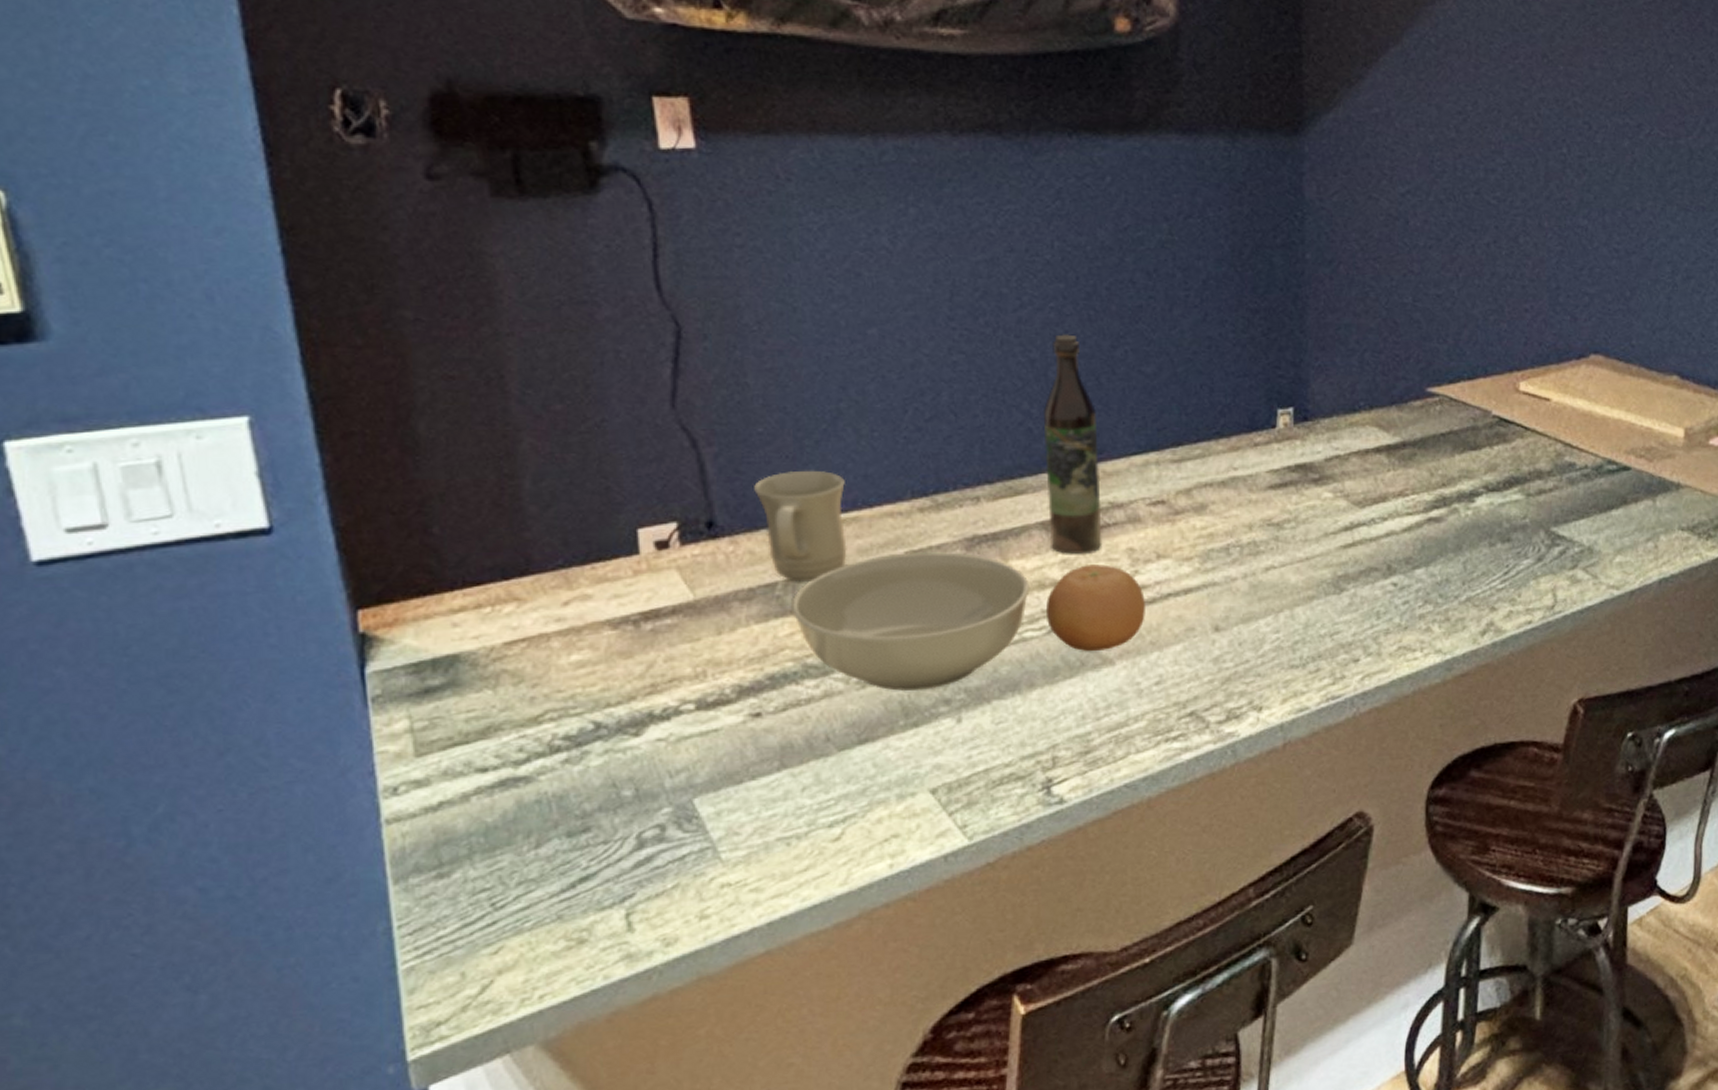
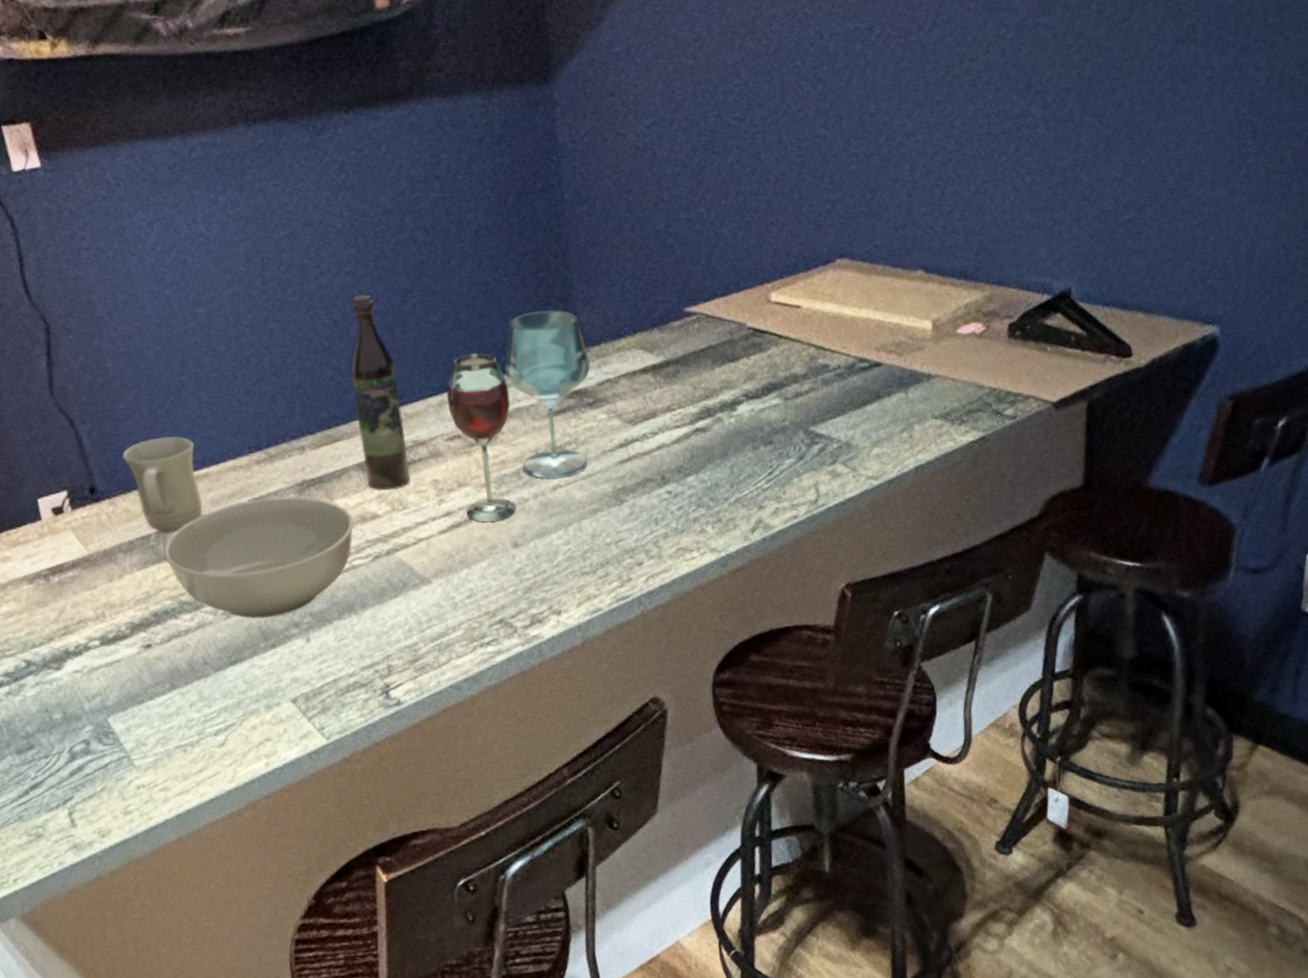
fruit: present [1045,564,1145,652] -> none [369,496,453,574]
wineglass: none [1154,412,1226,600] -> present [447,352,517,522]
wine glass: none [1222,373,1320,558] -> present [503,310,591,479]

